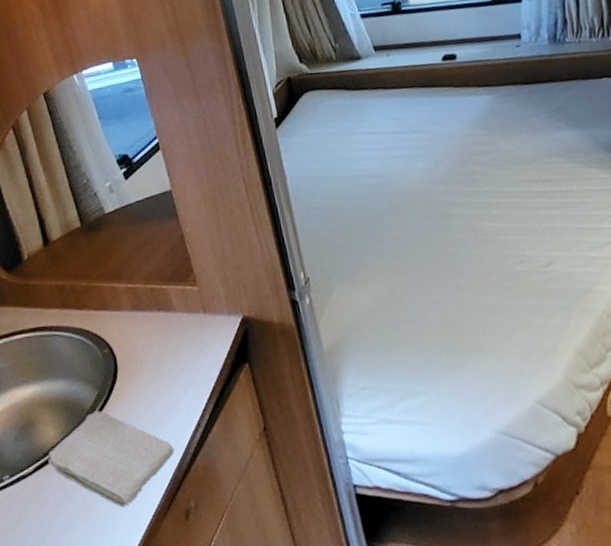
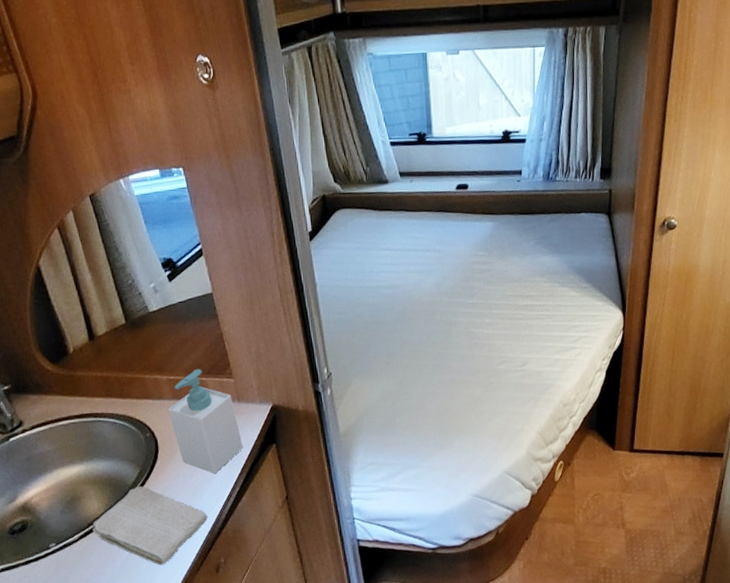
soap bottle: none [127,275,212,397] -> present [168,368,243,473]

